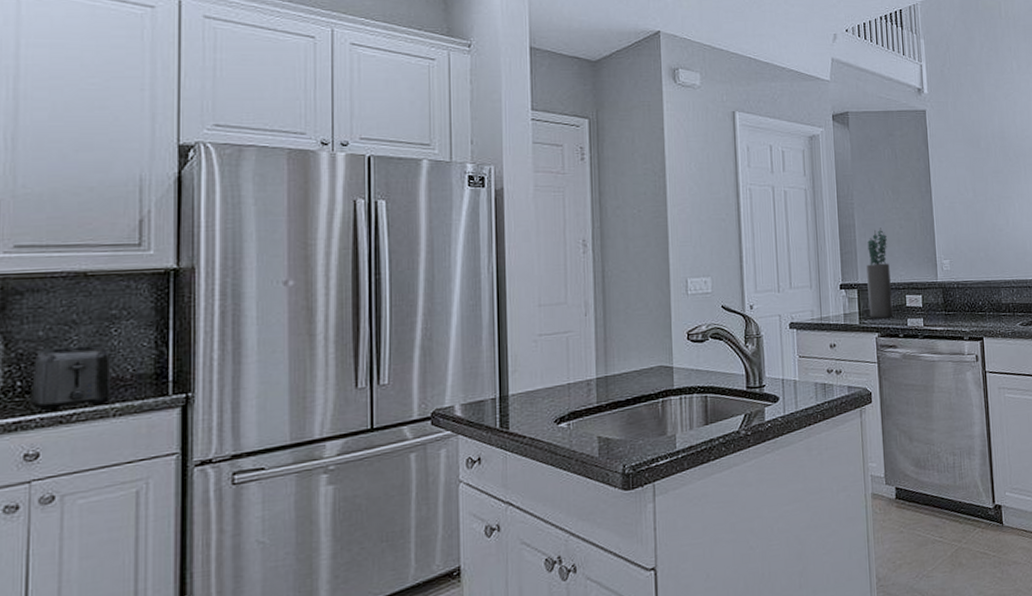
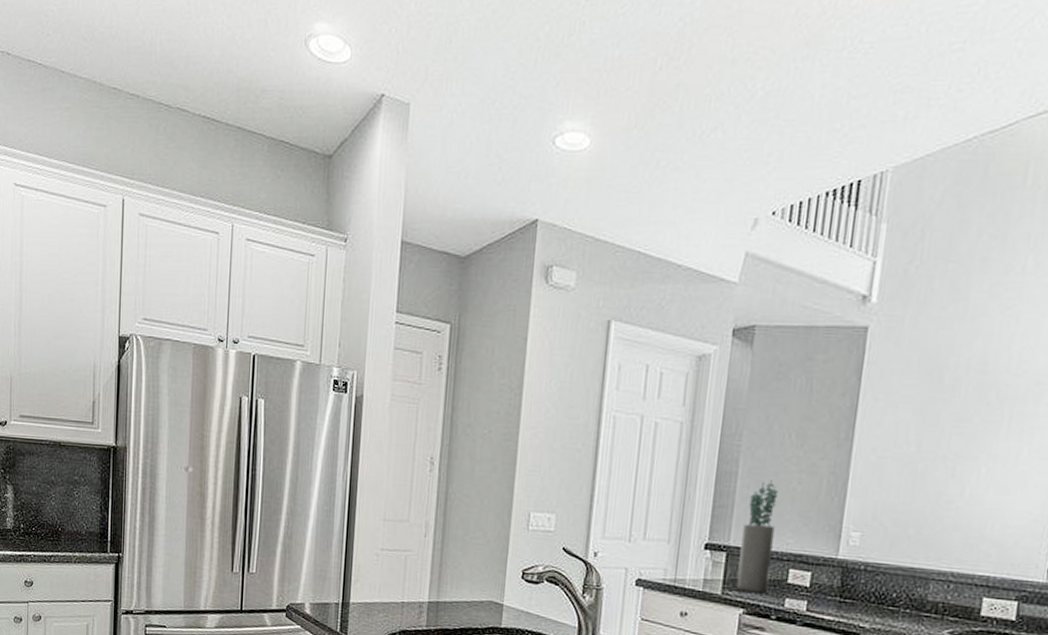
toaster: present [30,345,112,411] -> none [28,501,74,551]

